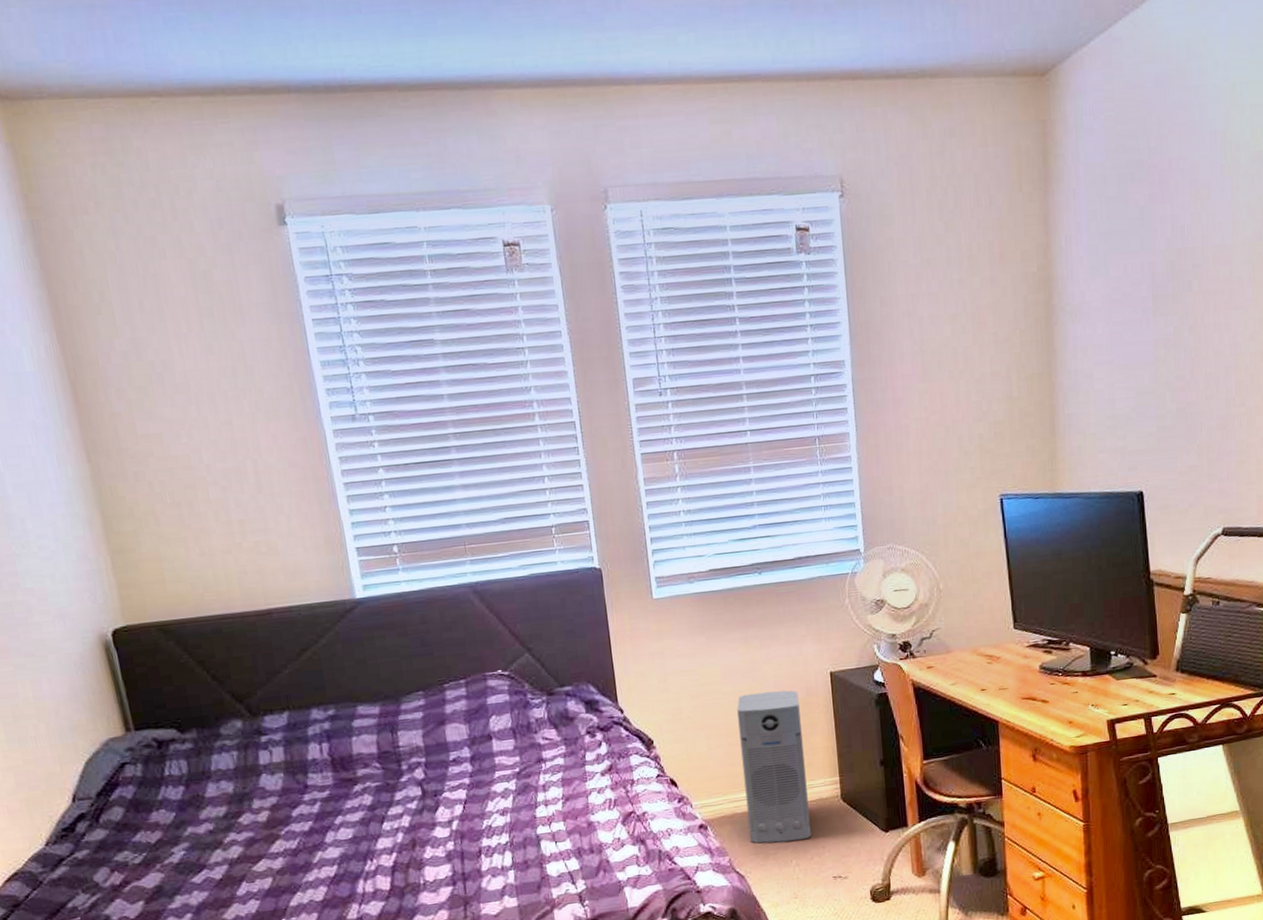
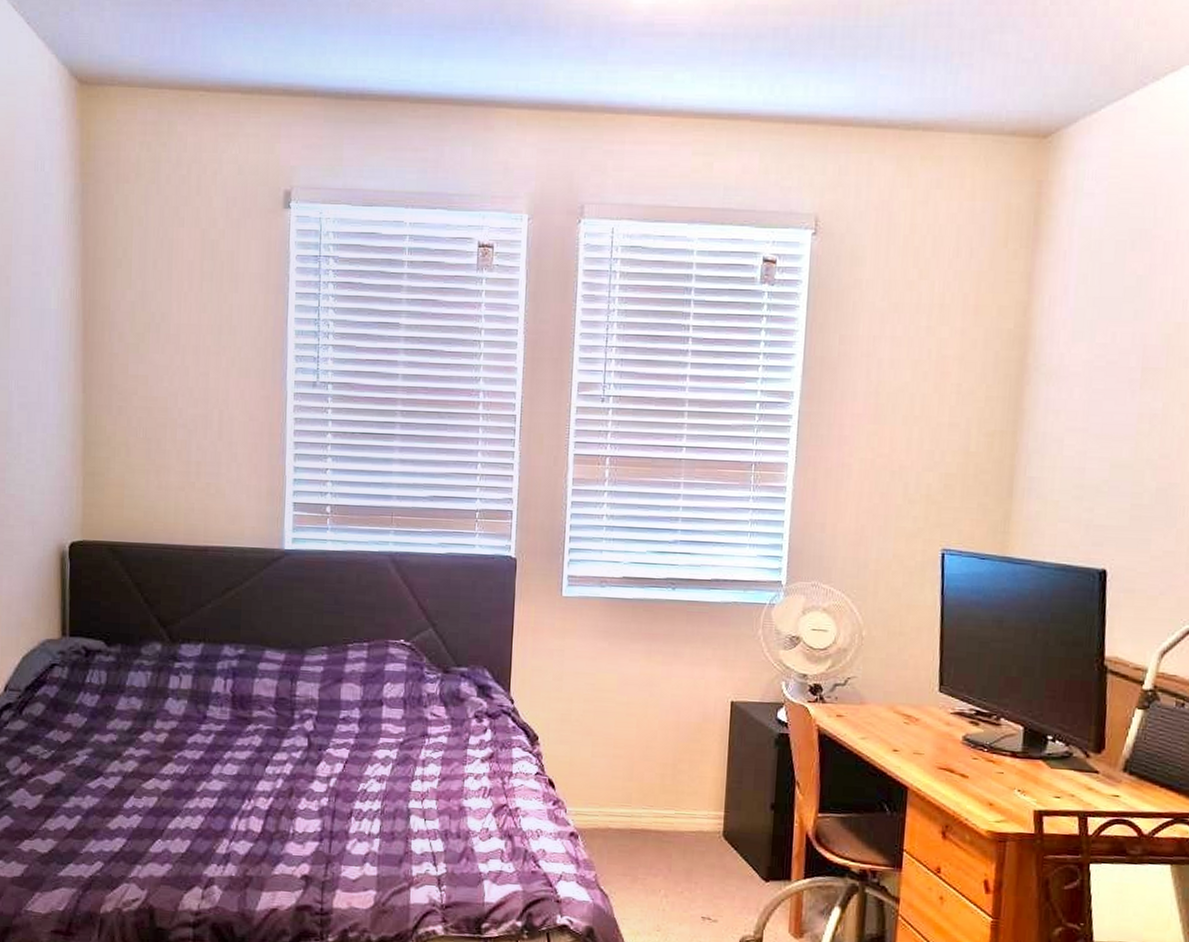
air purifier: present [737,690,811,844] -> none [620,708,694,870]

